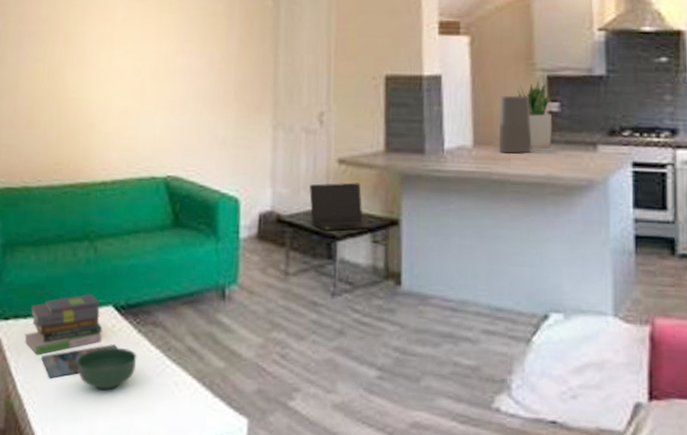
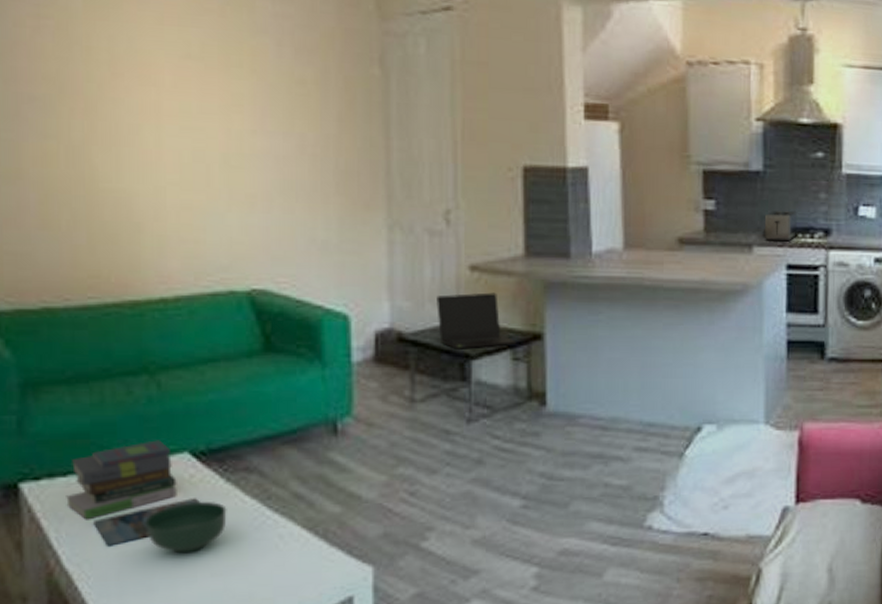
vase: present [498,95,532,155] -> none [651,191,686,258]
planter: present [518,80,553,151] -> none [672,175,708,253]
toaster: none [608,111,642,141] -> present [764,210,797,242]

